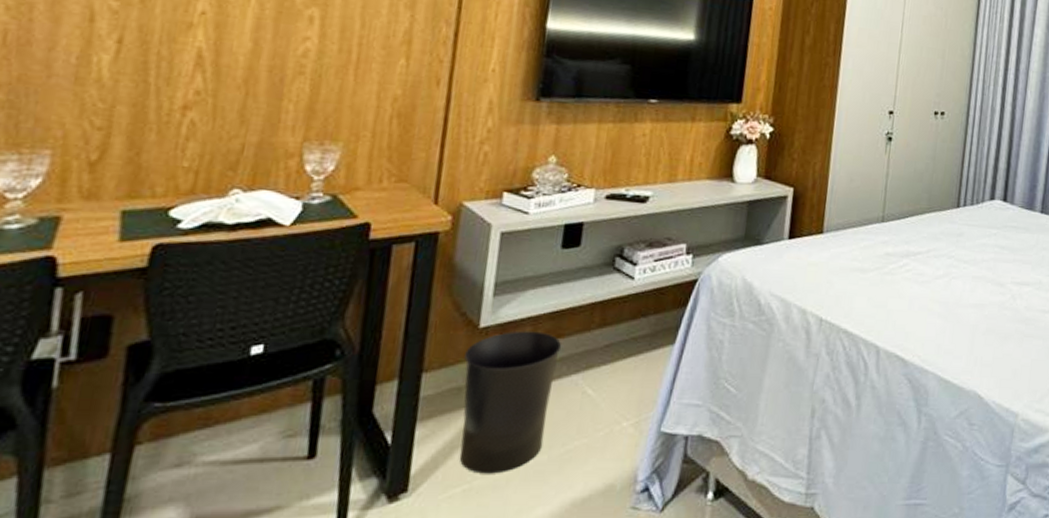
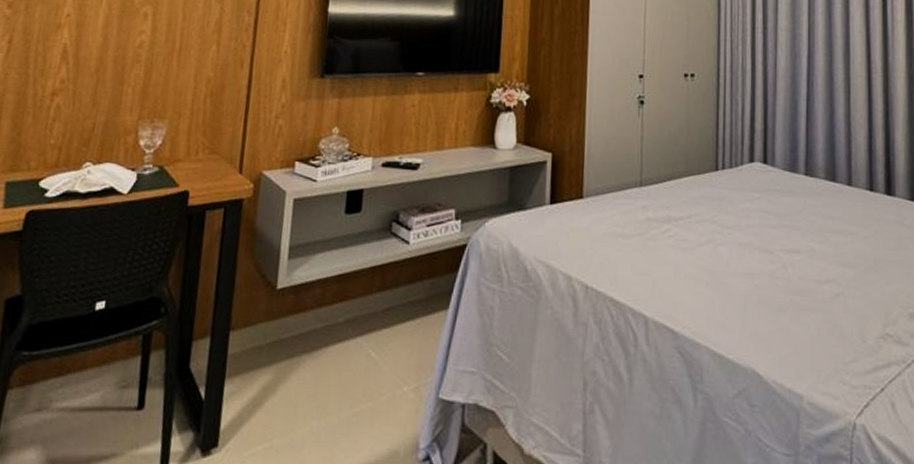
waste bin: present [459,331,562,472] -> none [261,293,348,432]

